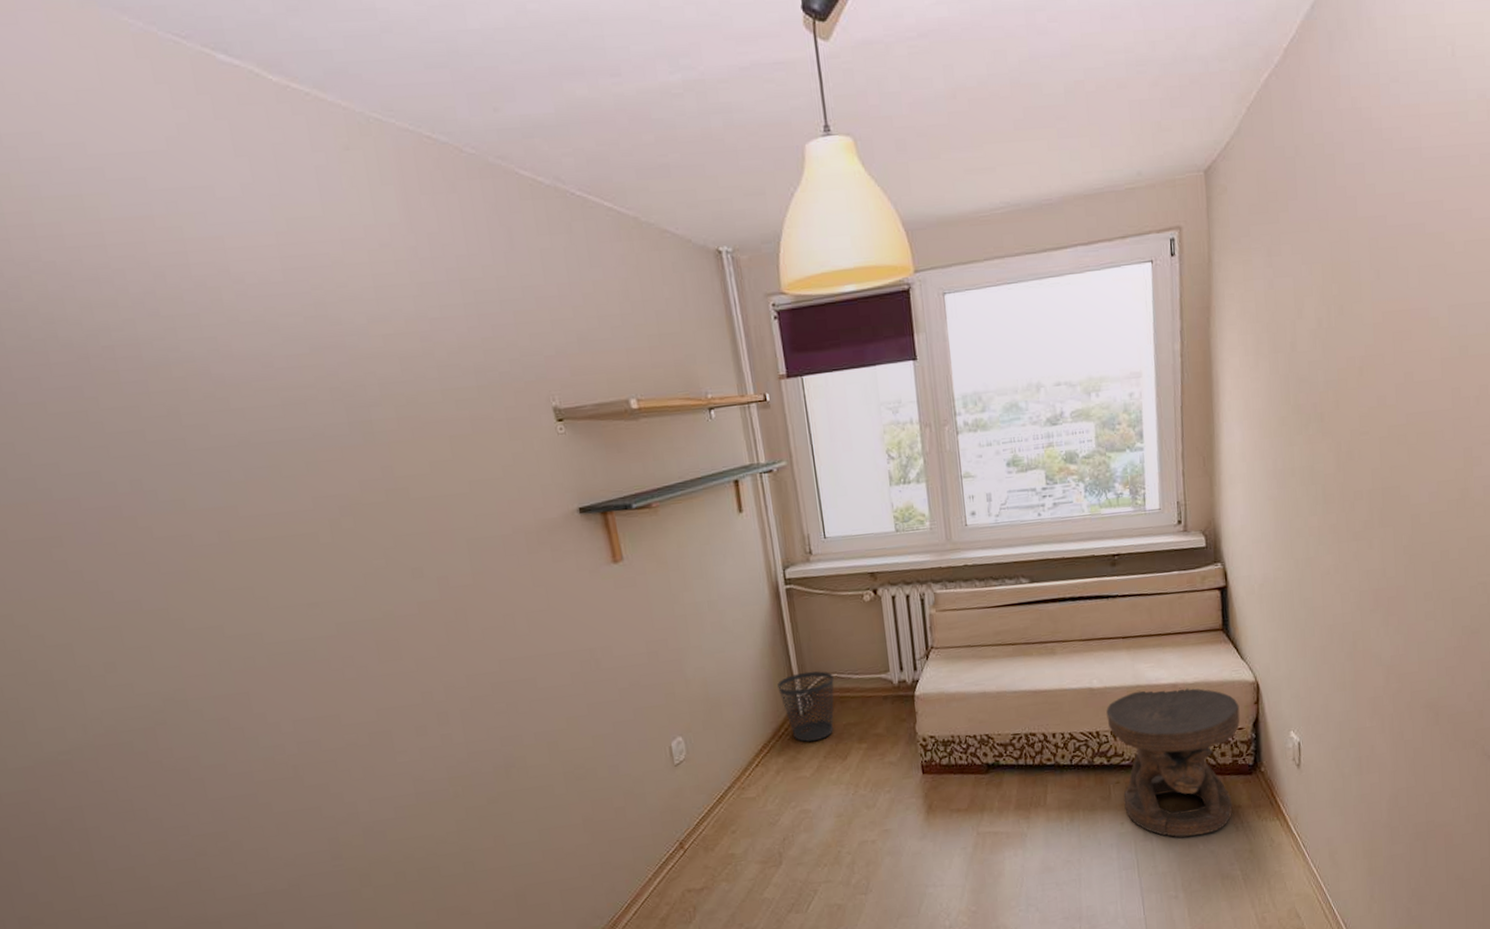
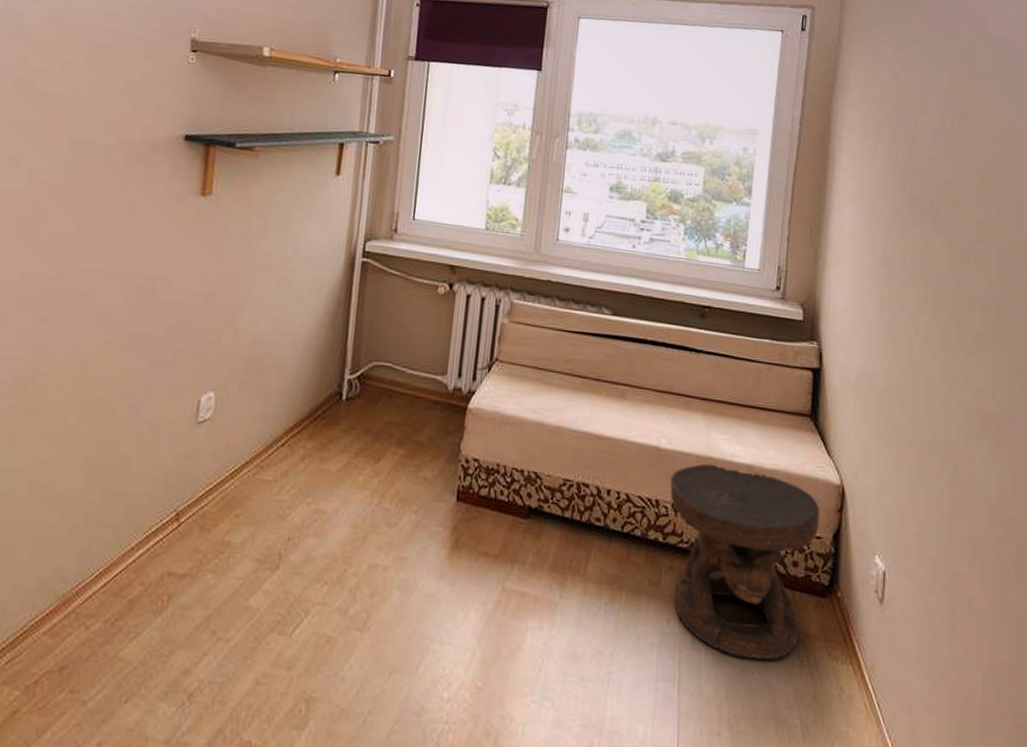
wastebasket: present [777,671,834,742] -> none [327,353,387,433]

